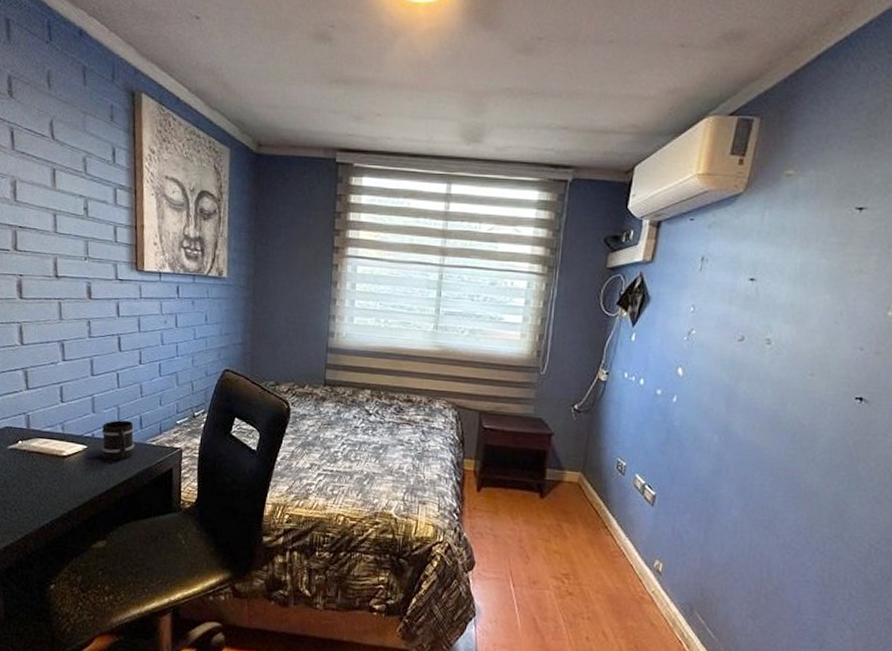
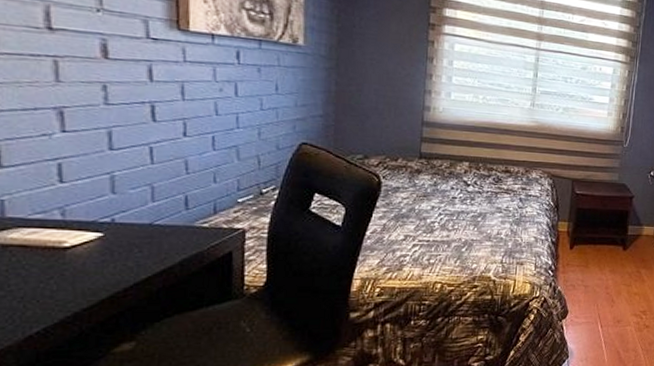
mug: present [101,420,135,461] -> none [126,201,178,248]

